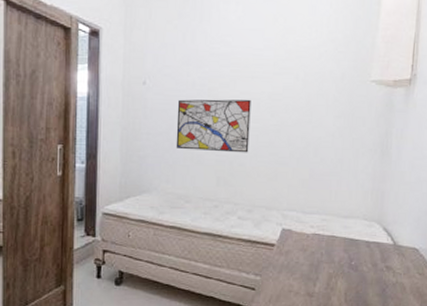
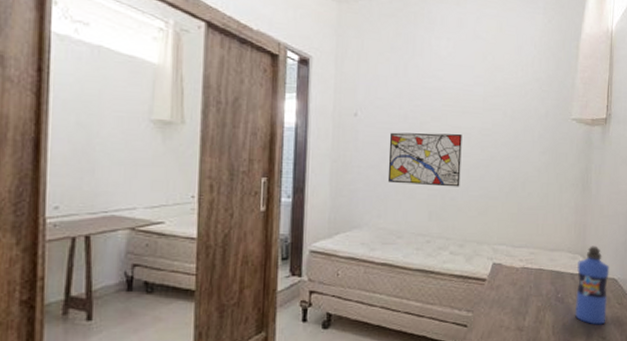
water bottle: none [369,213,410,295] -> present [574,246,610,325]

